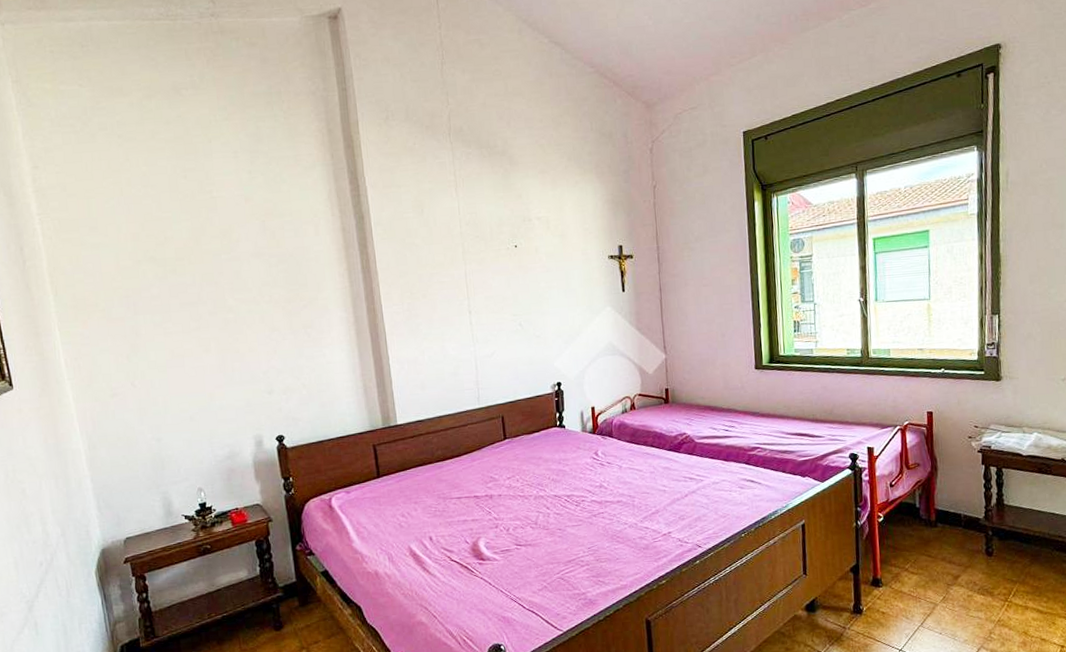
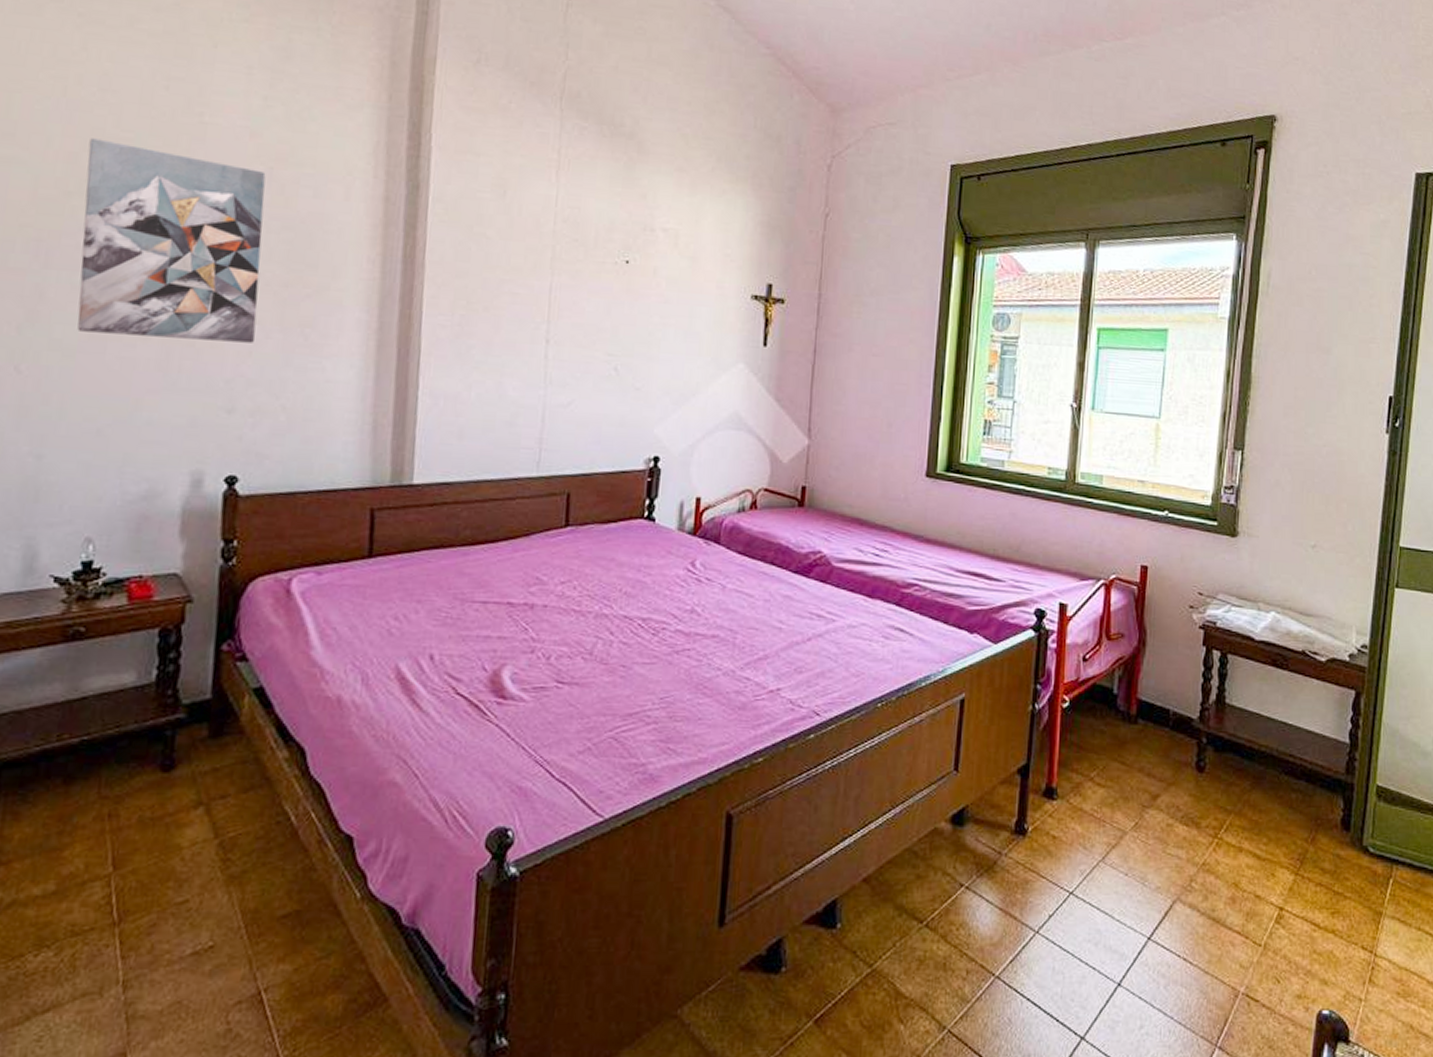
wall art: none [144,220,276,354] -> present [77,138,266,343]

